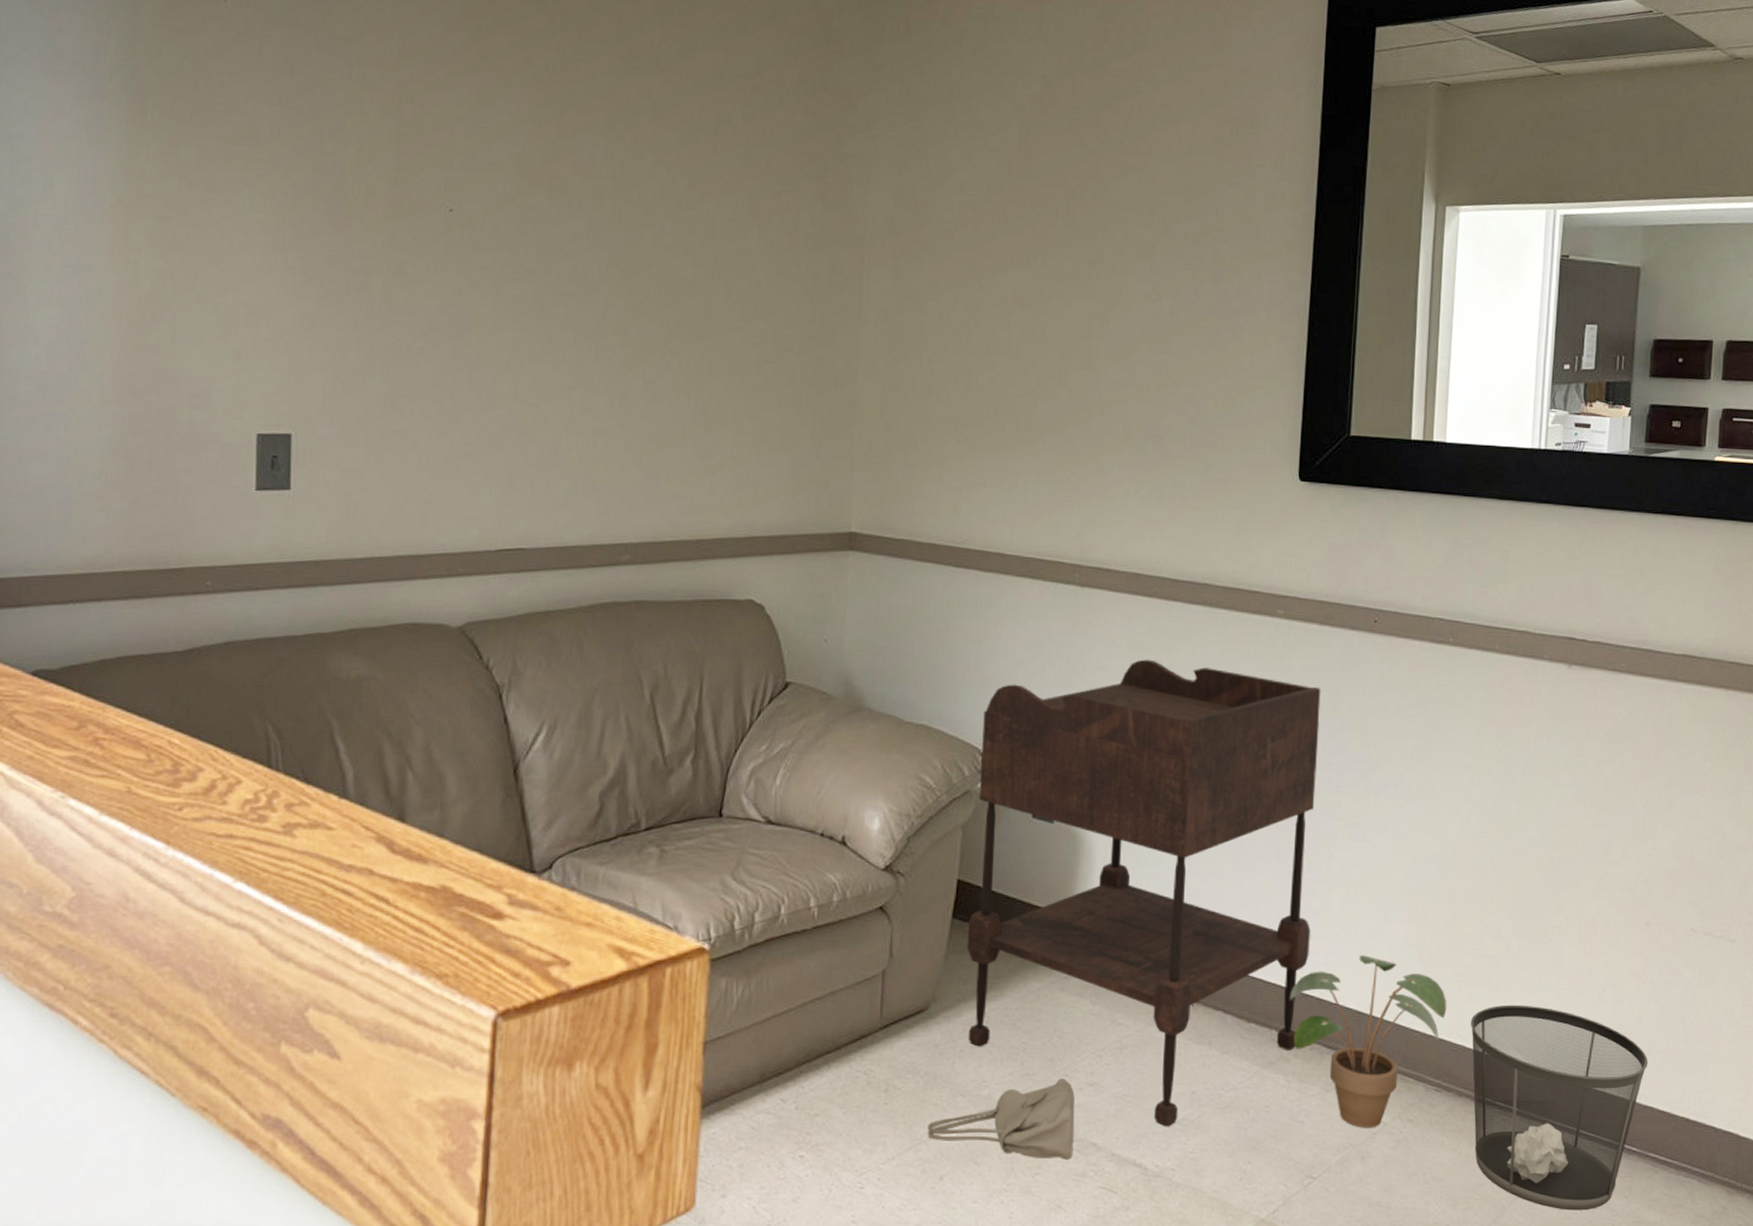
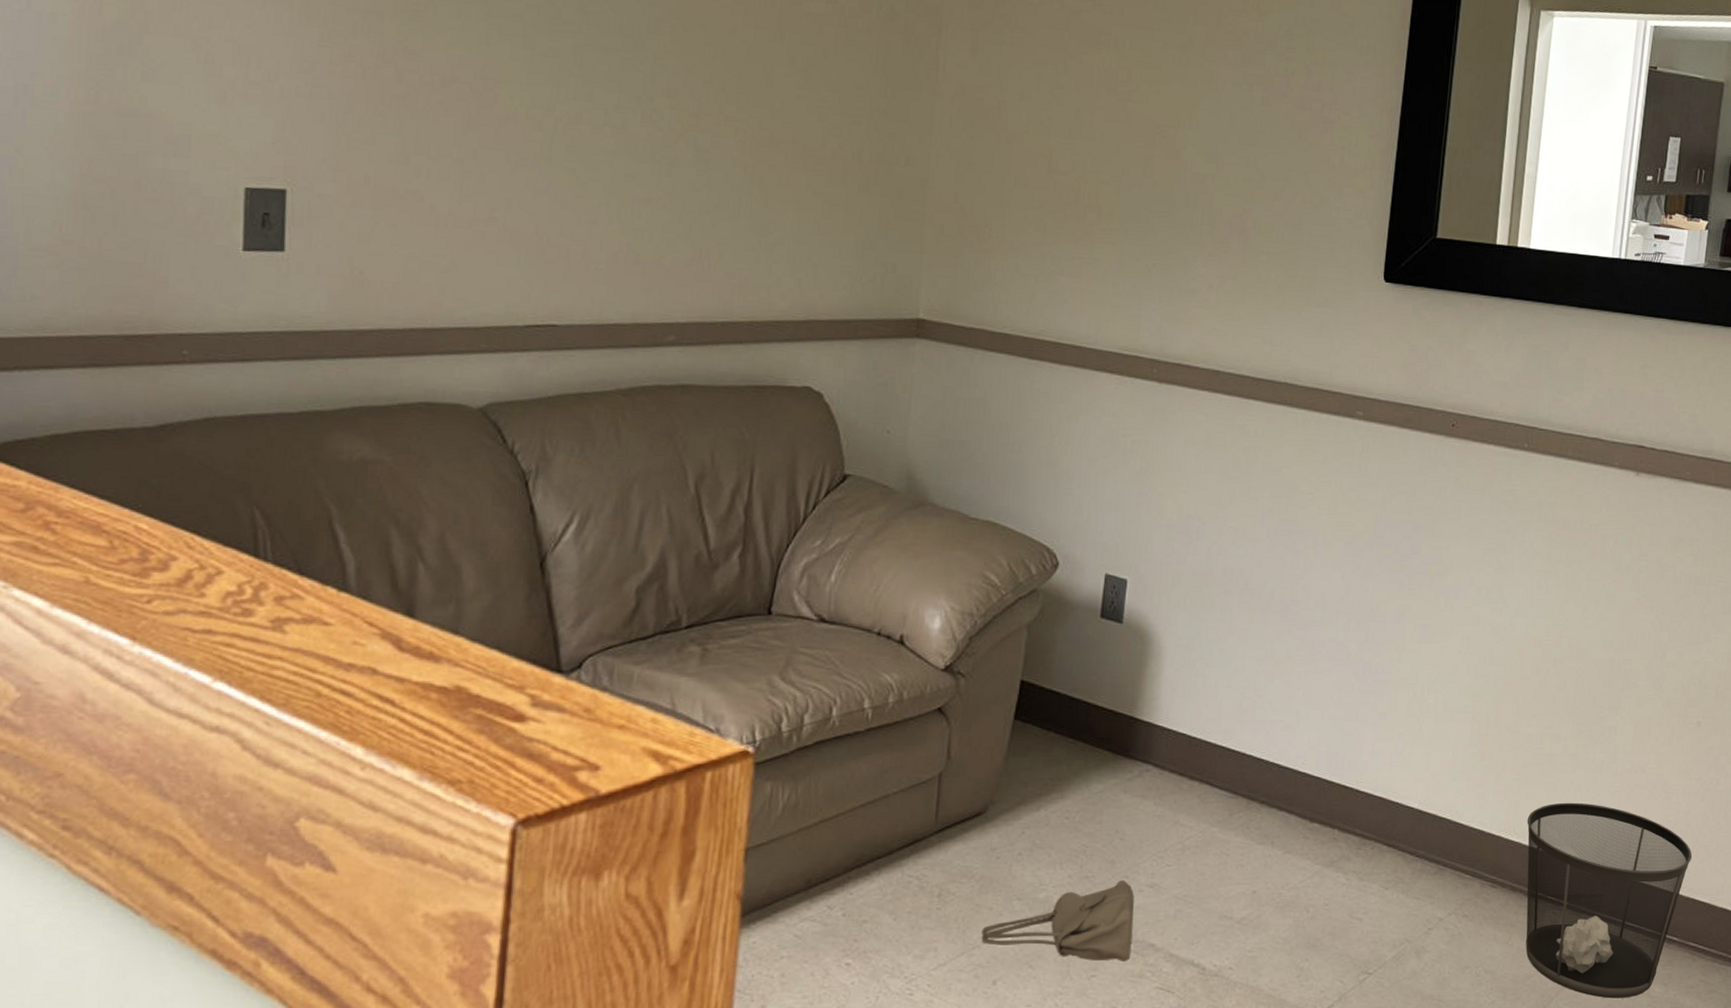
side table: present [967,659,1321,1126] -> none [1026,458,1397,926]
potted plant: present [1289,955,1447,1128] -> none [1352,755,1506,924]

